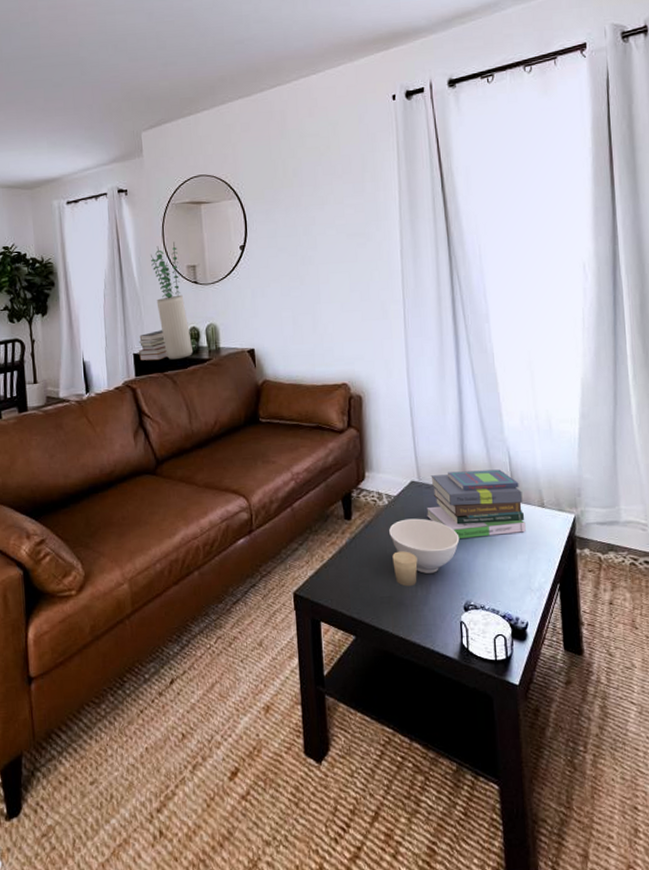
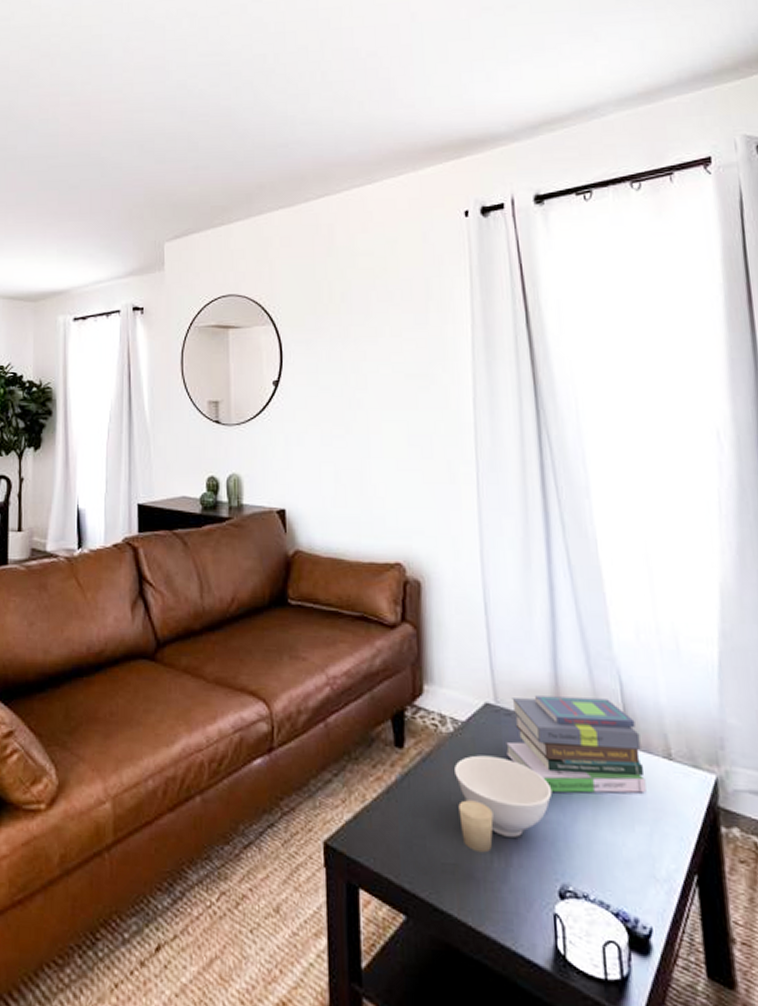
books: present [138,330,167,361] -> none [144,477,178,515]
vase: present [151,241,194,360] -> none [166,371,211,515]

